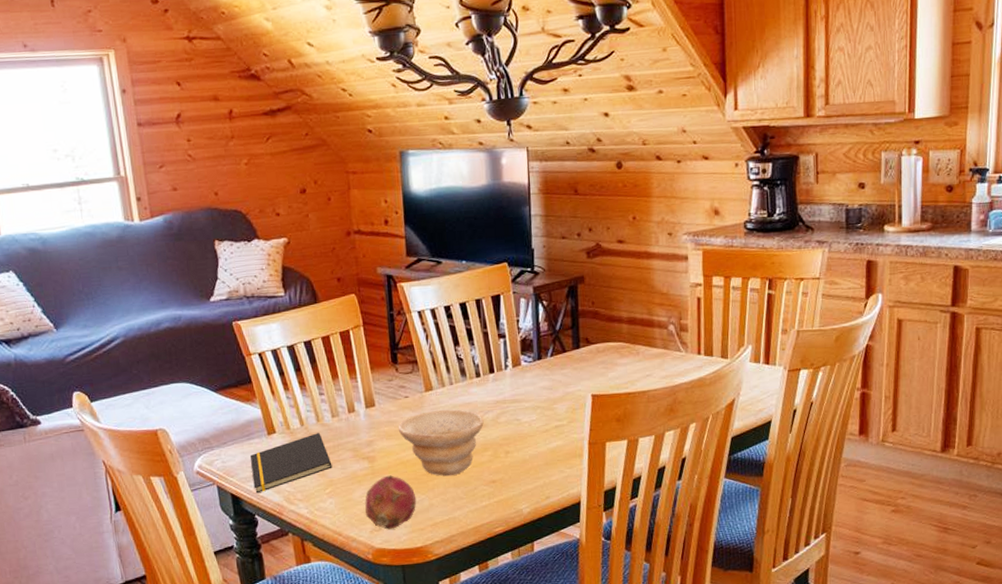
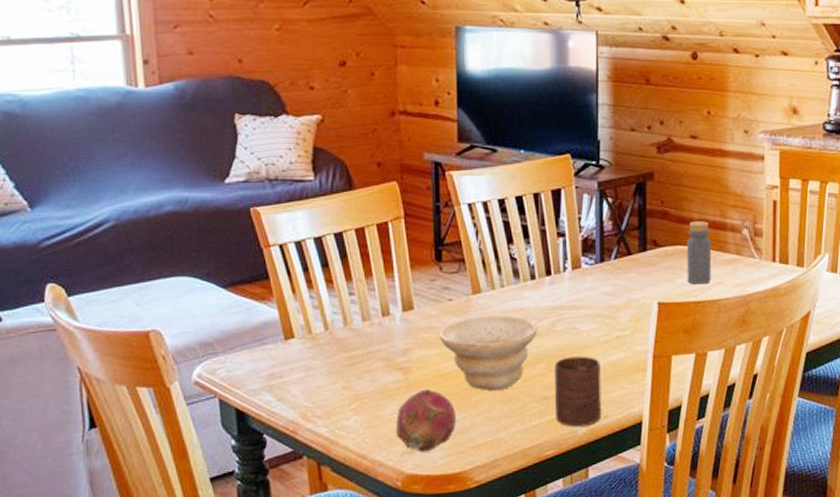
notepad: present [250,433,332,494] -> none [262,339,360,409]
cup: none [500,444,544,507] -> present [554,356,602,427]
bottle: none [616,319,641,378] -> present [686,221,712,285]

